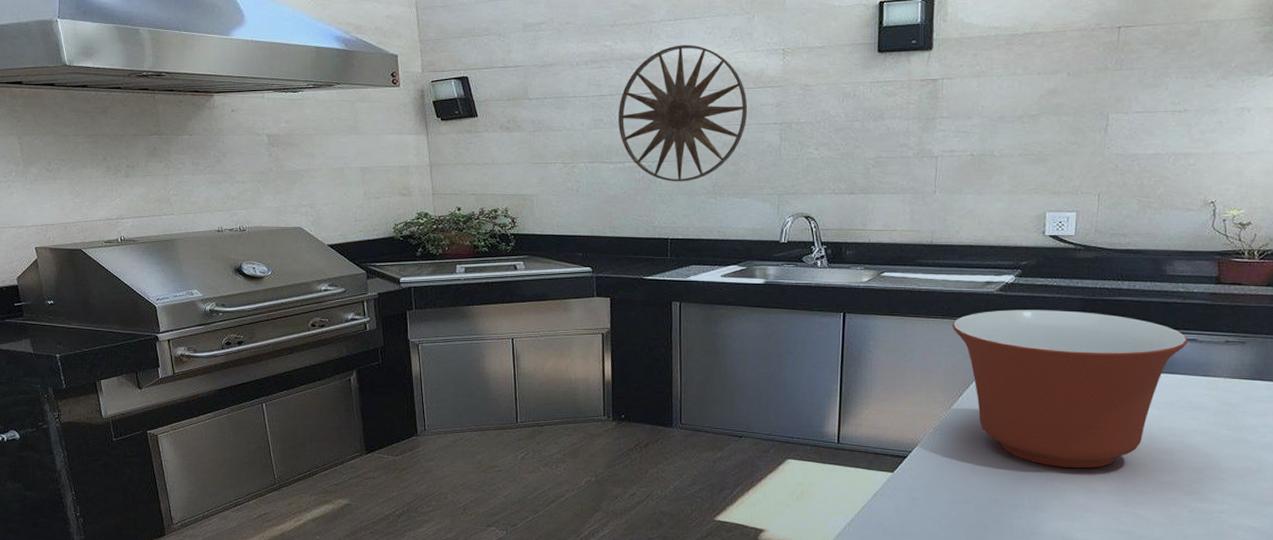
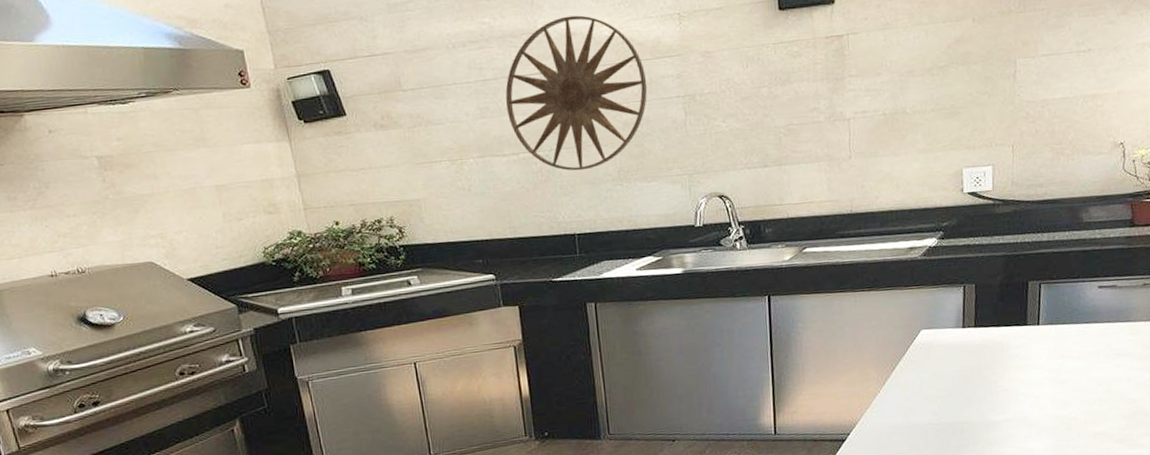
mixing bowl: present [952,310,1188,469] -> none [879,268,1108,432]

